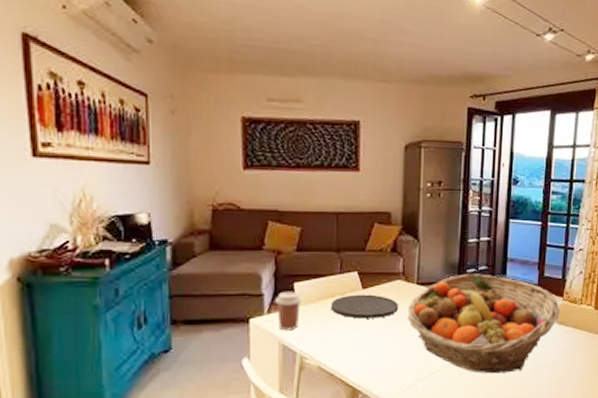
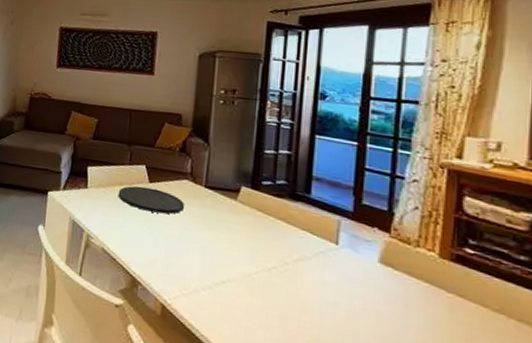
coffee cup: present [274,291,302,331] -> none [70,172,93,209]
fruit basket: present [407,274,560,374] -> none [193,185,385,310]

